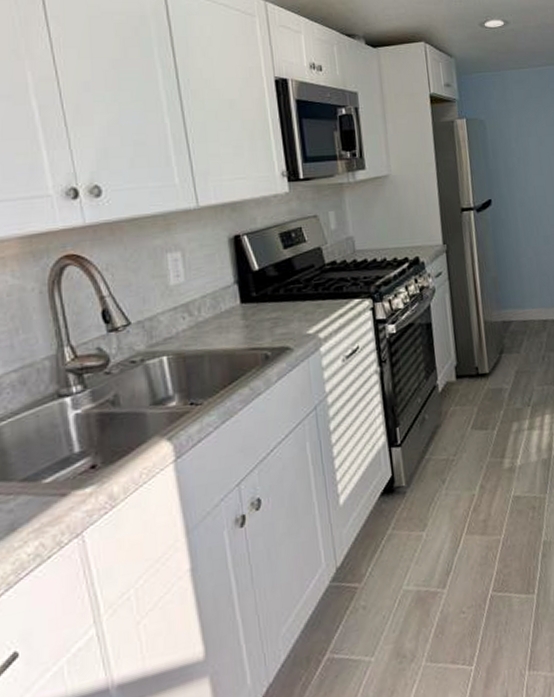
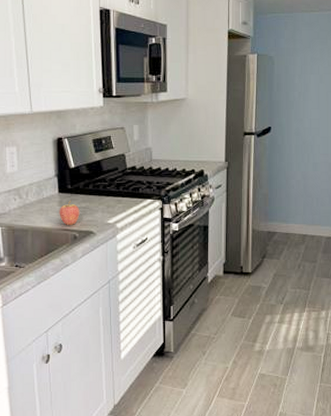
fruit: none [243,310,271,343] -> present [59,200,80,225]

